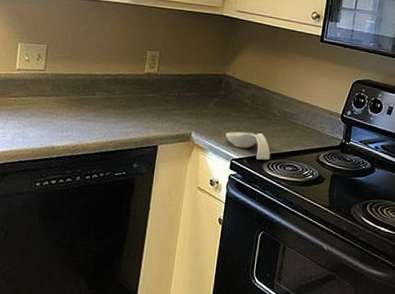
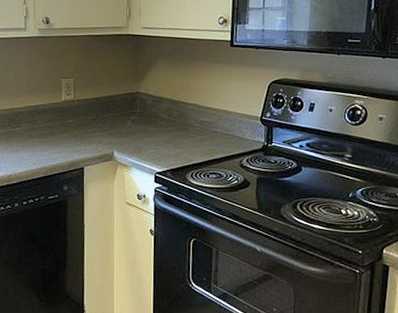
spoon rest: present [226,131,271,160] -> none [147,144,194,171]

